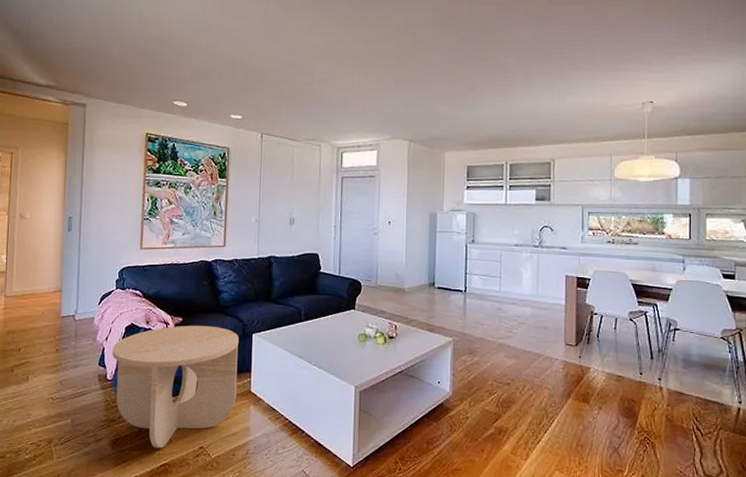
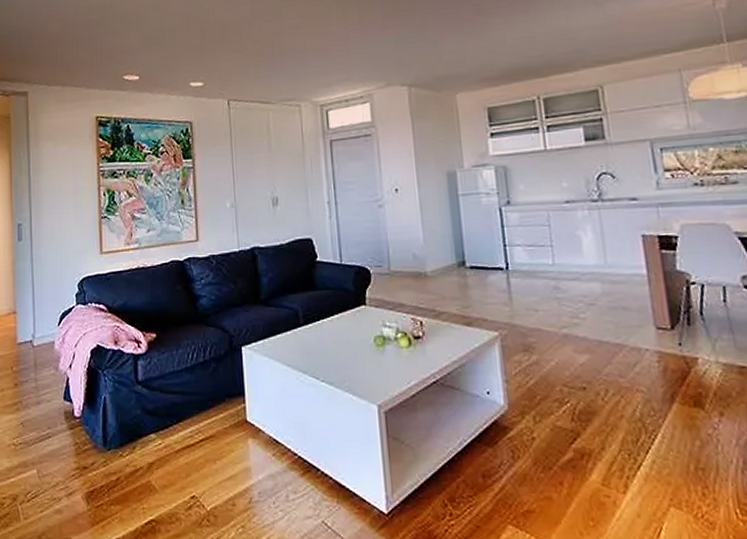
side table: present [112,325,239,448] -> none [78,340,230,501]

